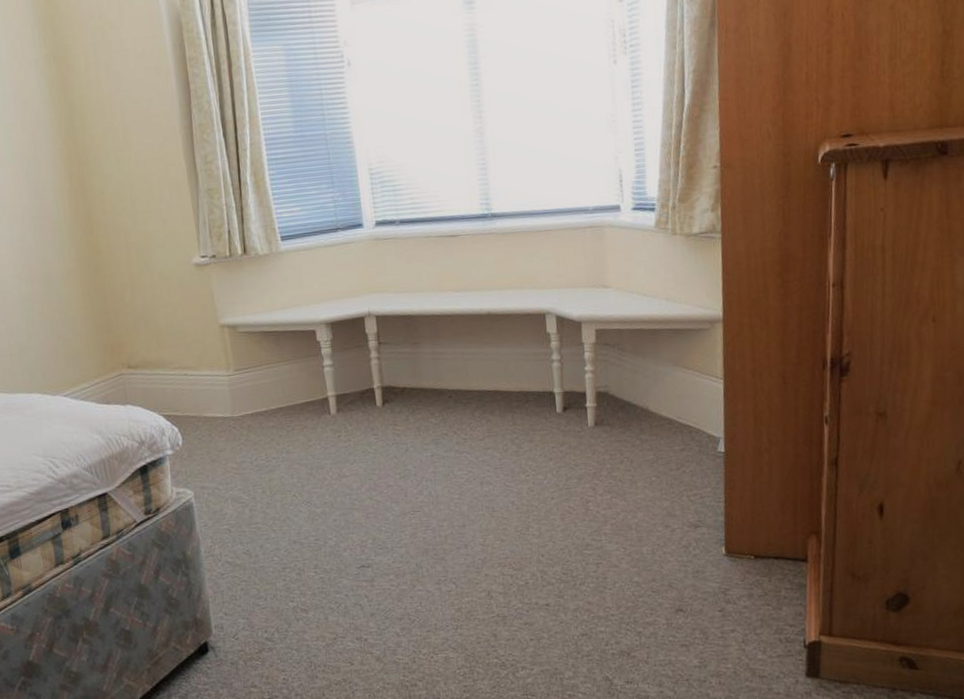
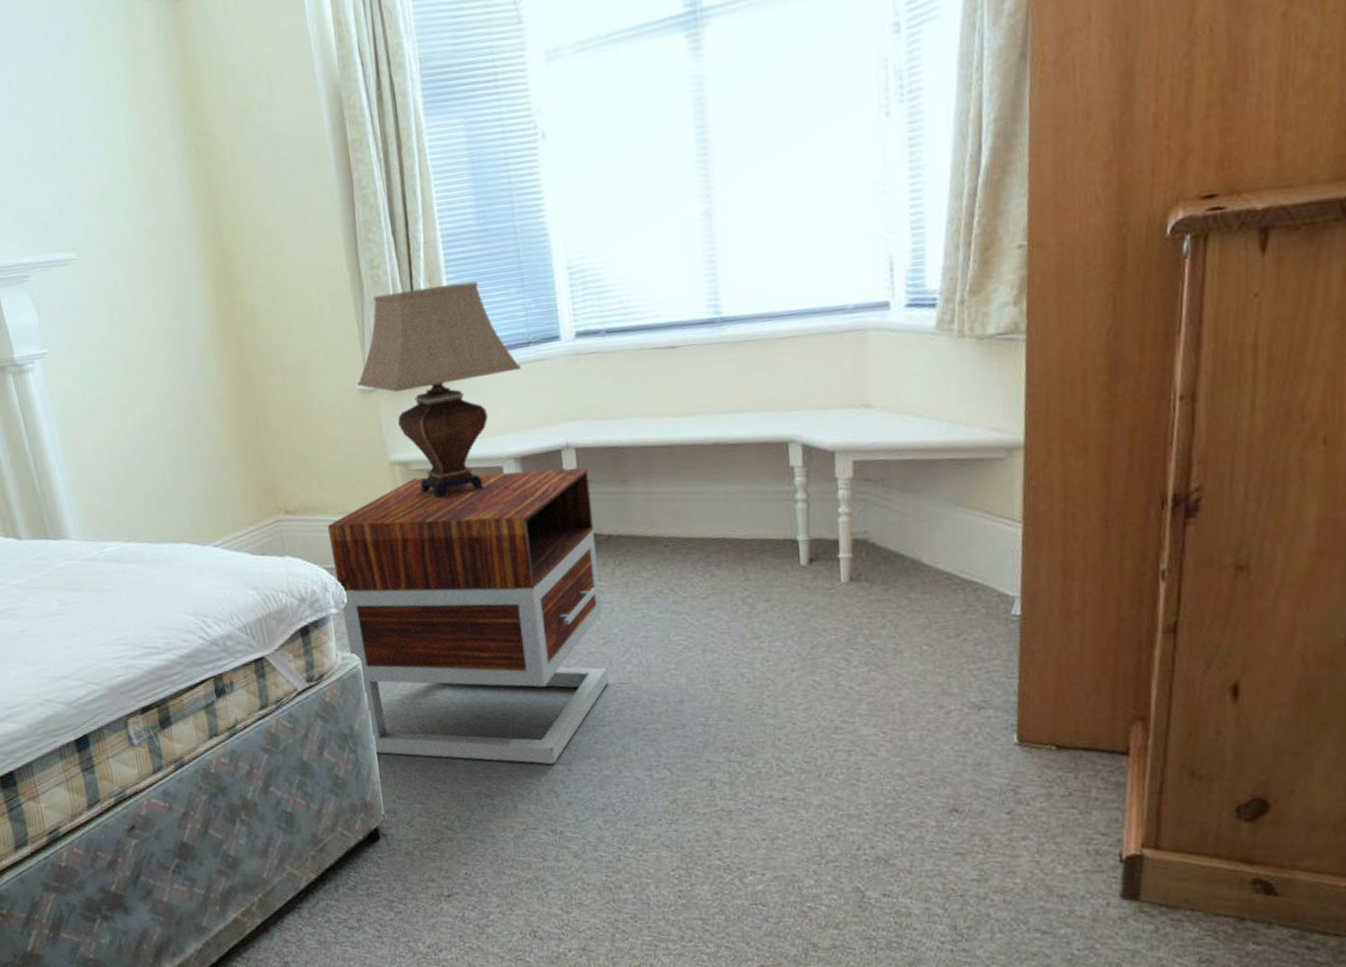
nightstand: none [164,332,404,582] -> present [327,468,609,765]
table lamp: none [192,177,331,357] -> present [357,281,521,499]

